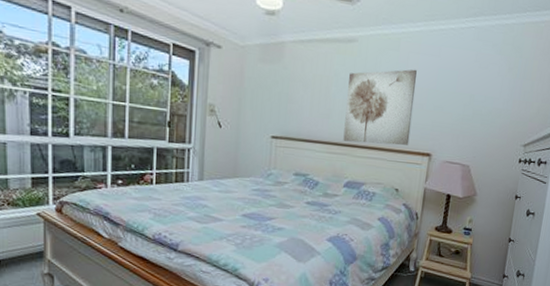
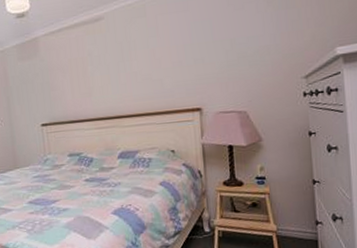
wall art: present [343,69,417,146] -> none [102,29,176,114]

